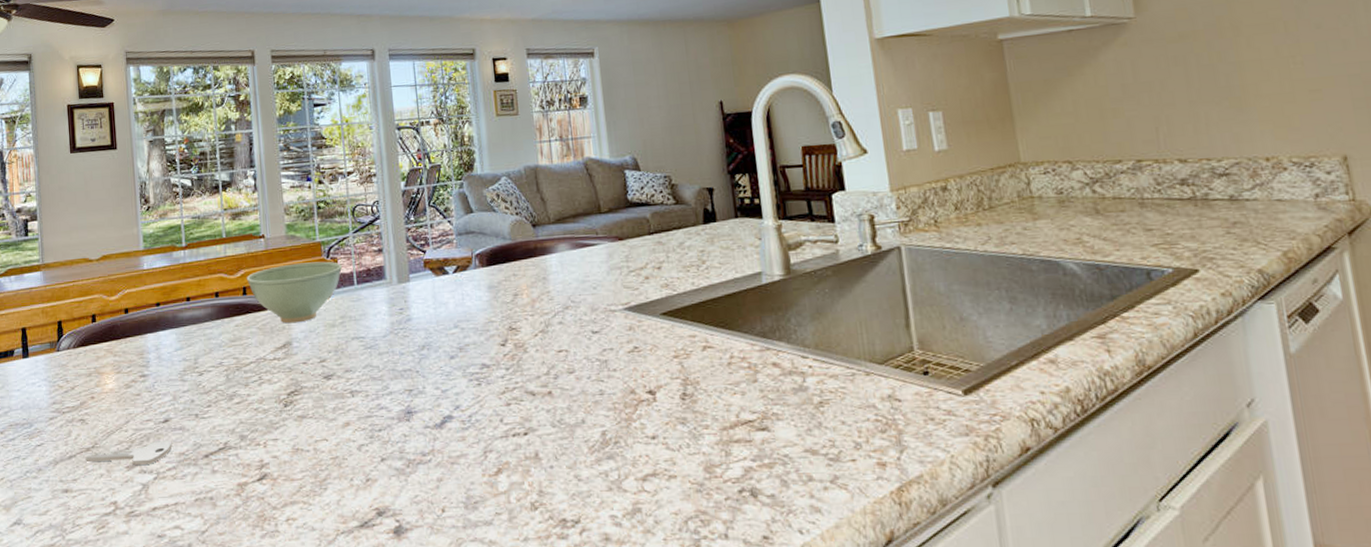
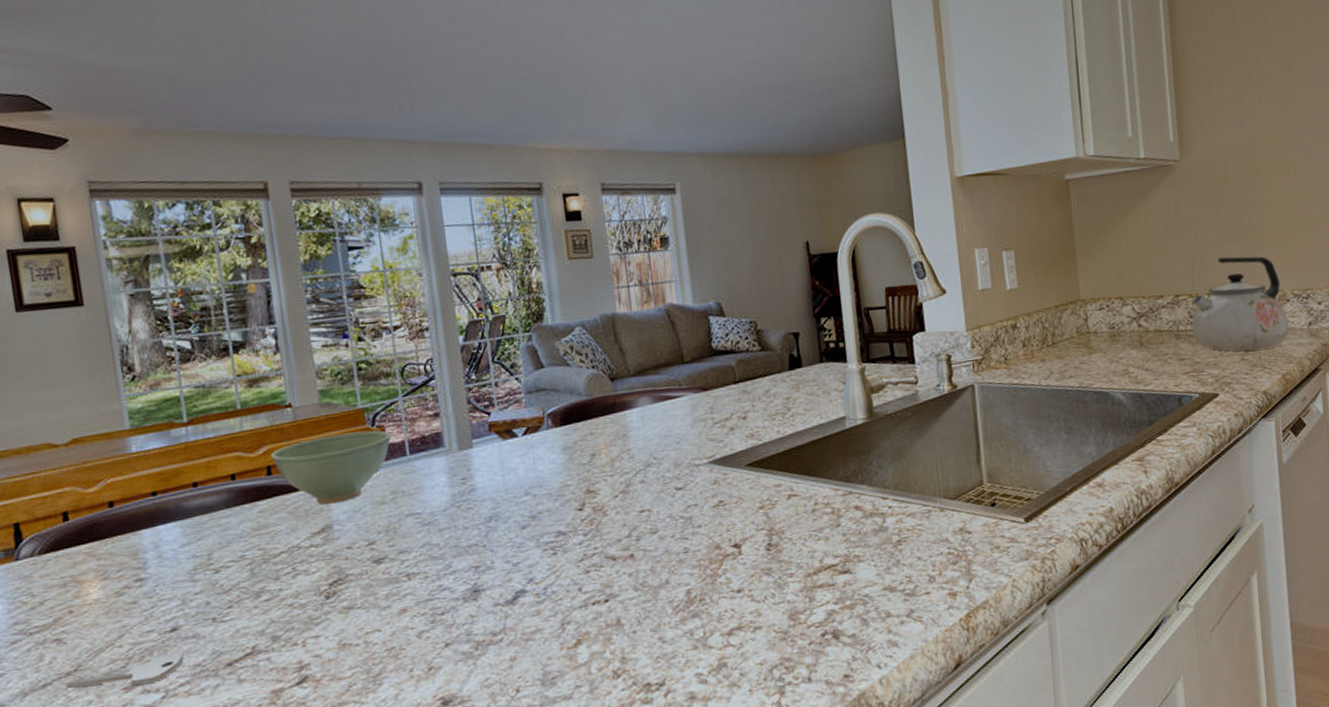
kettle: none [1159,119,1290,224] -> present [1192,256,1290,352]

